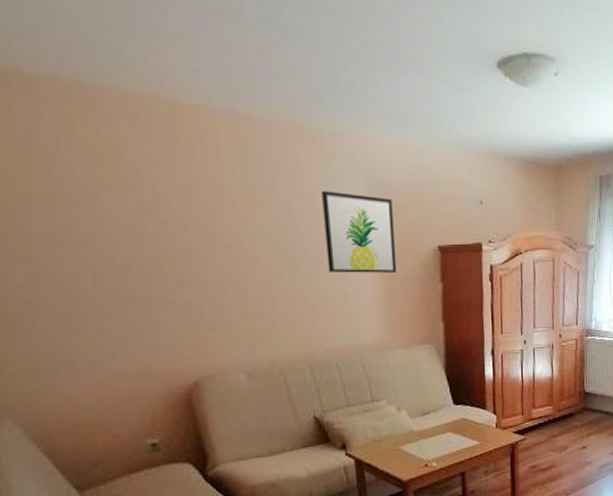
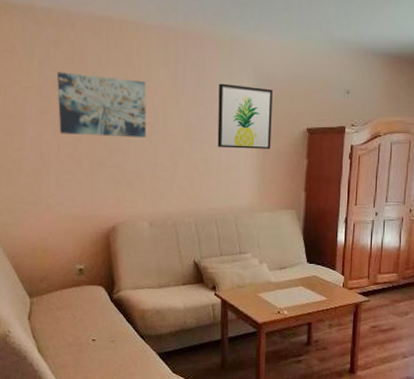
wall art: none [76,172,229,263] -> present [56,72,147,138]

